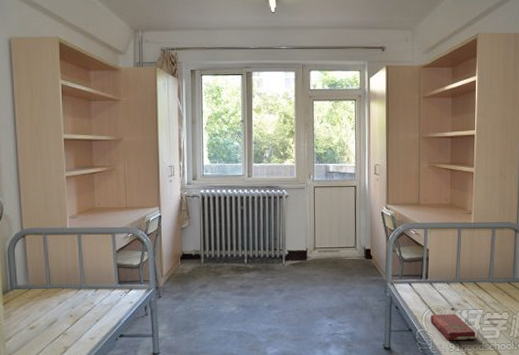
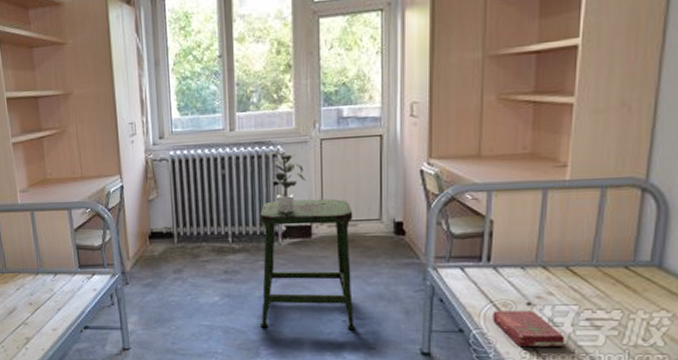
stool: none [268,231,339,331] -> present [259,198,356,329]
potted plant: none [275,195,303,240] -> present [266,152,306,212]

